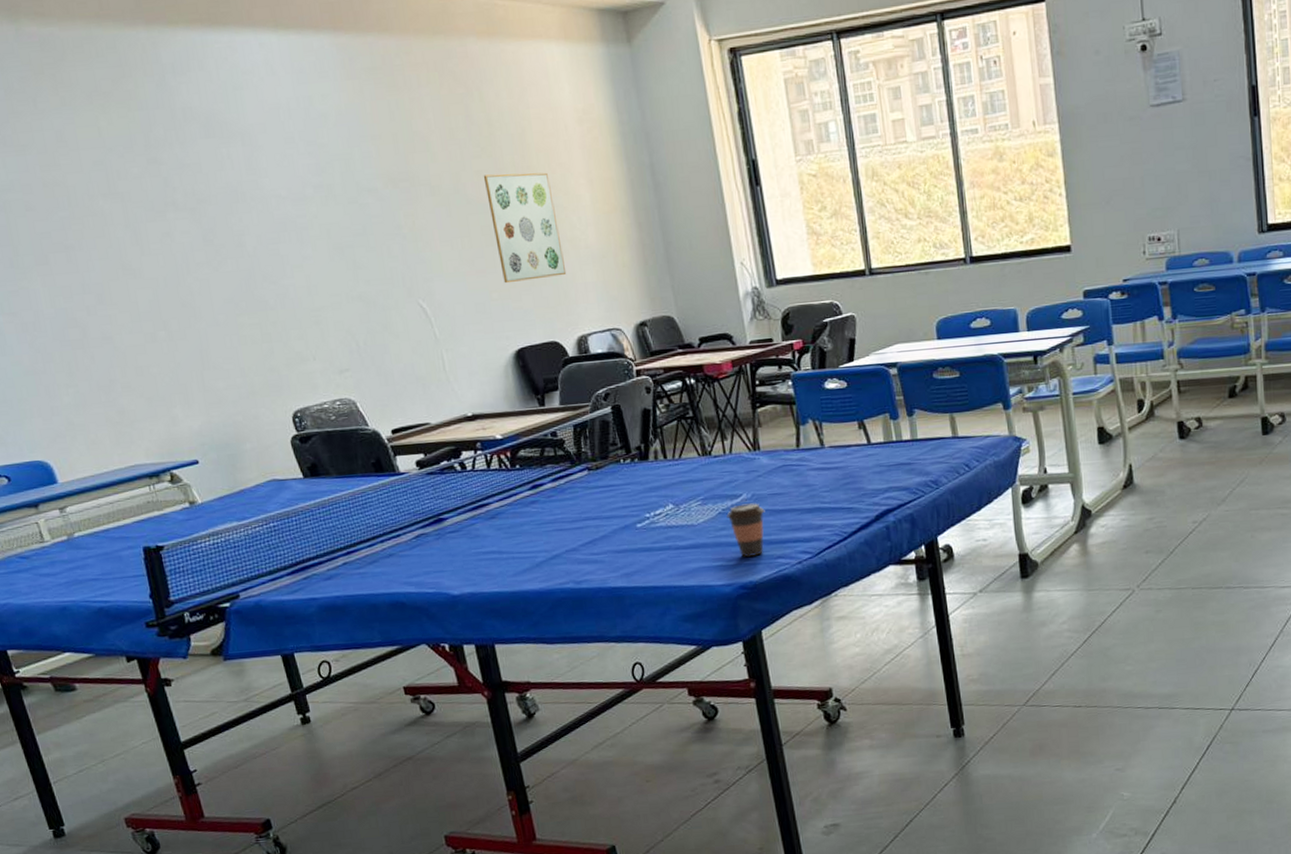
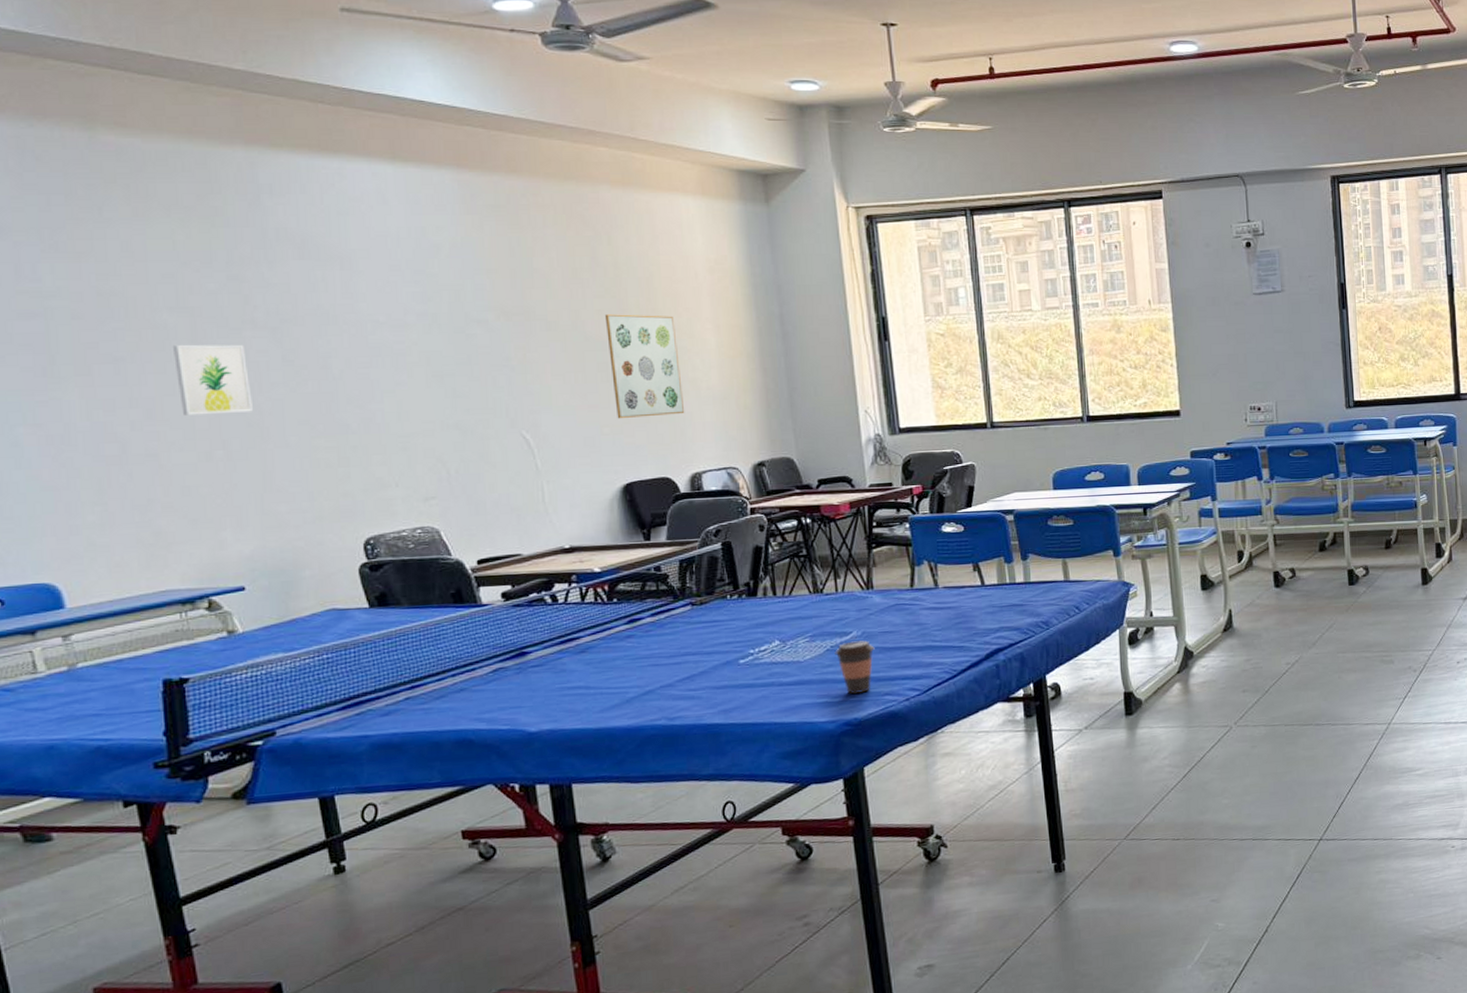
wall art: none [111,226,185,299] -> present [173,344,253,416]

